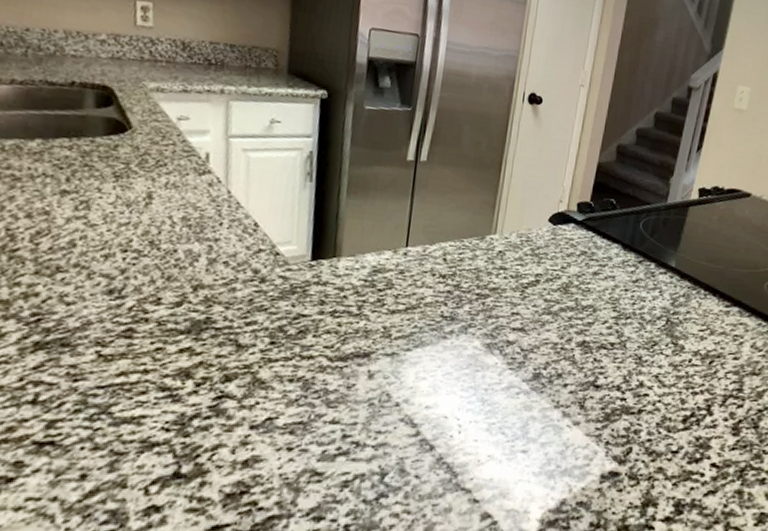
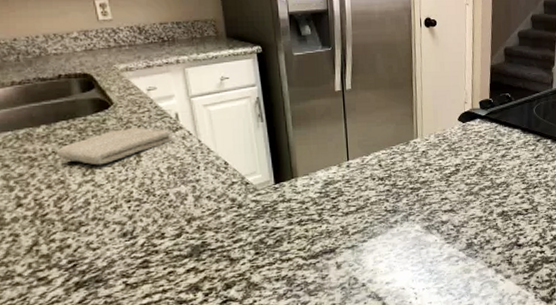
washcloth: none [46,160,196,201] -> present [56,127,171,165]

